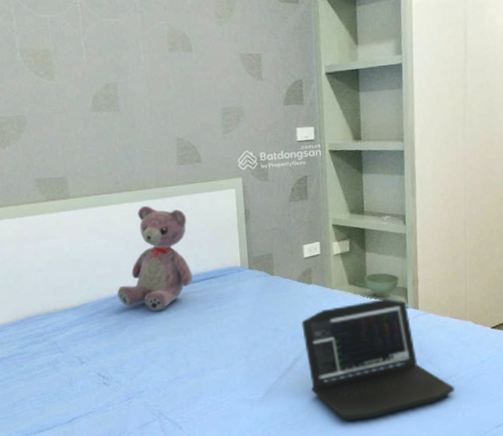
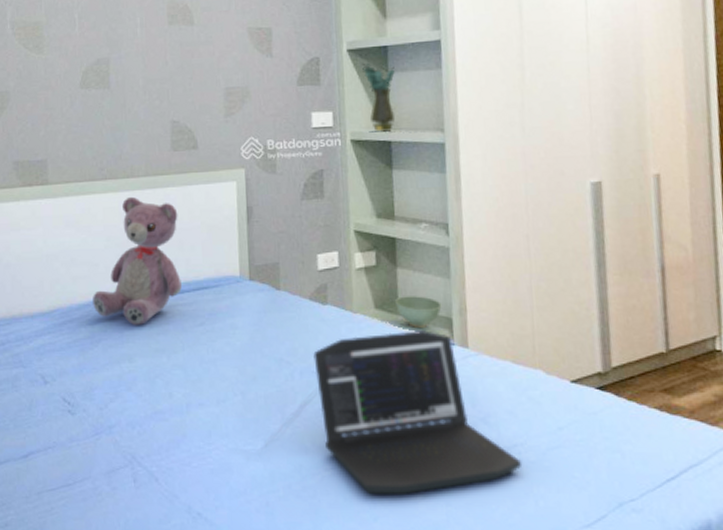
vase: none [338,85,365,143] -> present [362,64,396,132]

